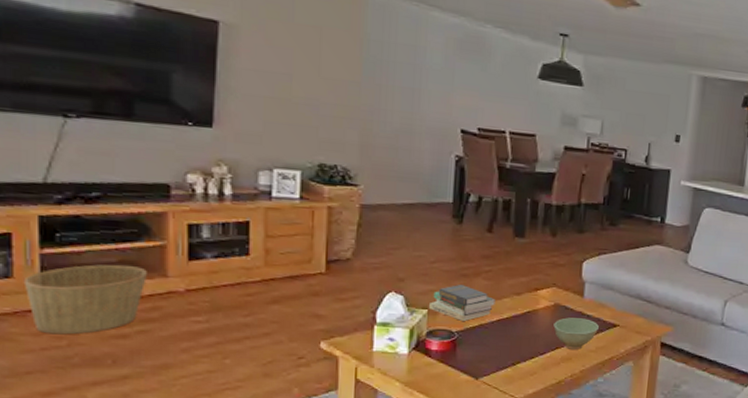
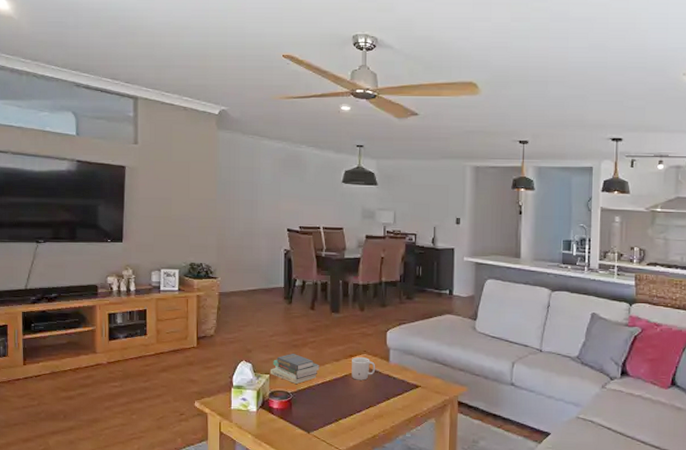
basket: present [23,264,149,335] -> none [13,345,85,397]
mug: none [536,291,567,318] -> present [352,357,376,380]
bowl: present [553,317,599,350] -> none [366,380,404,408]

